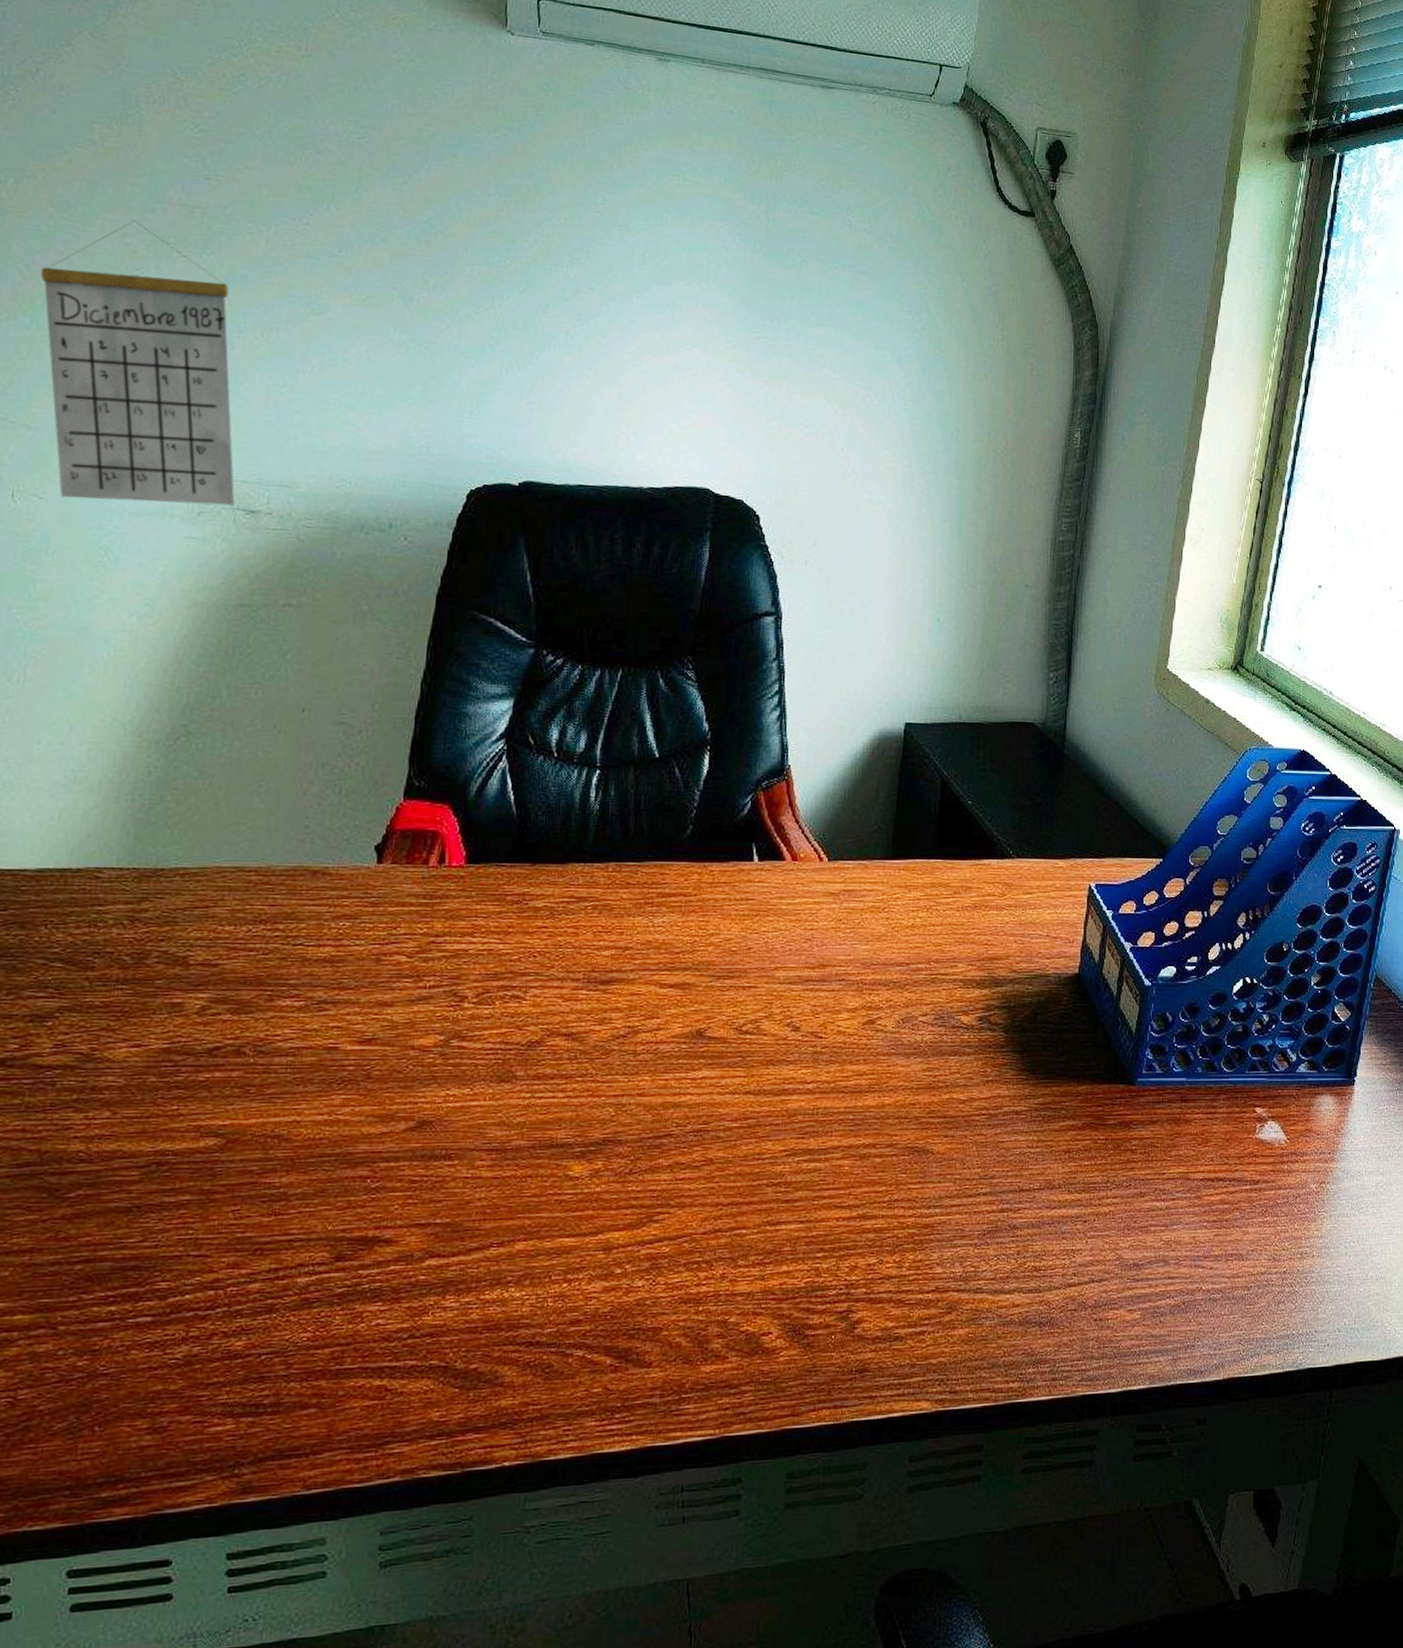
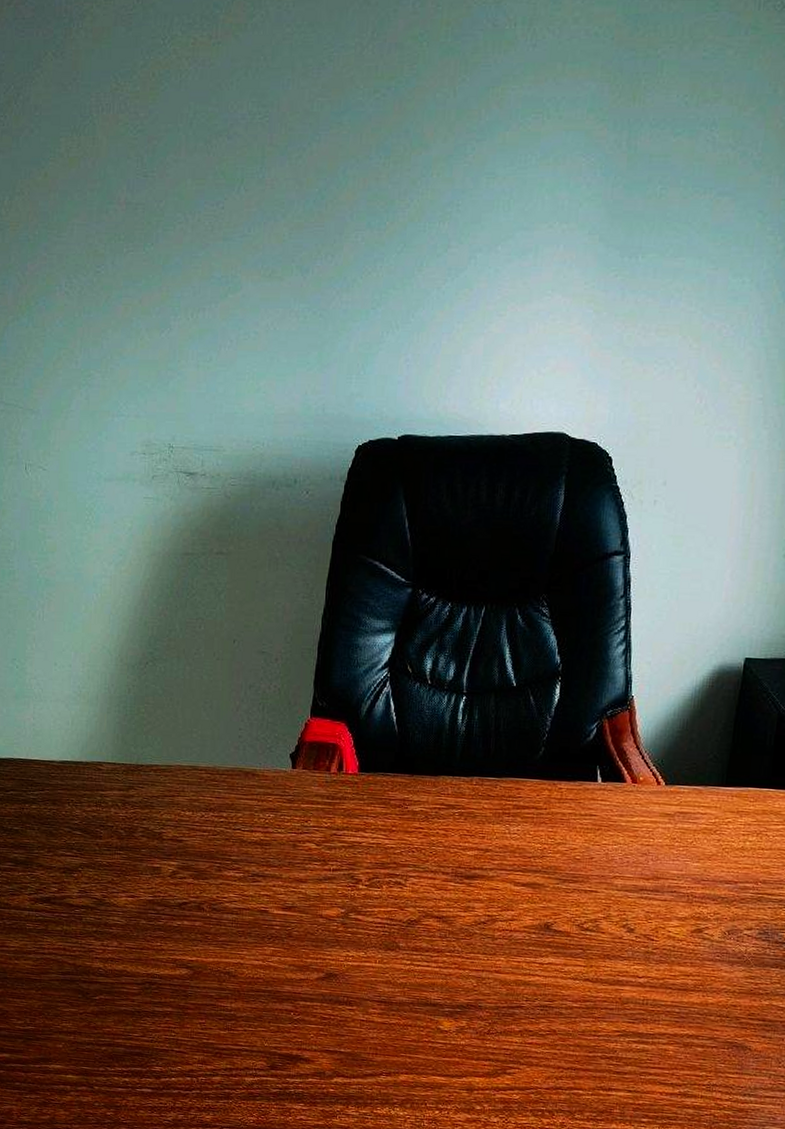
calendar: present [40,220,235,506] -> none [32,222,178,470]

